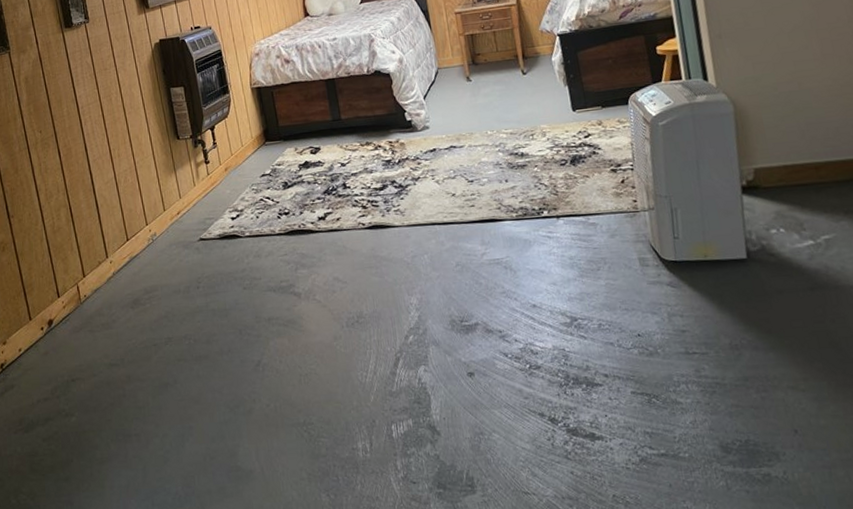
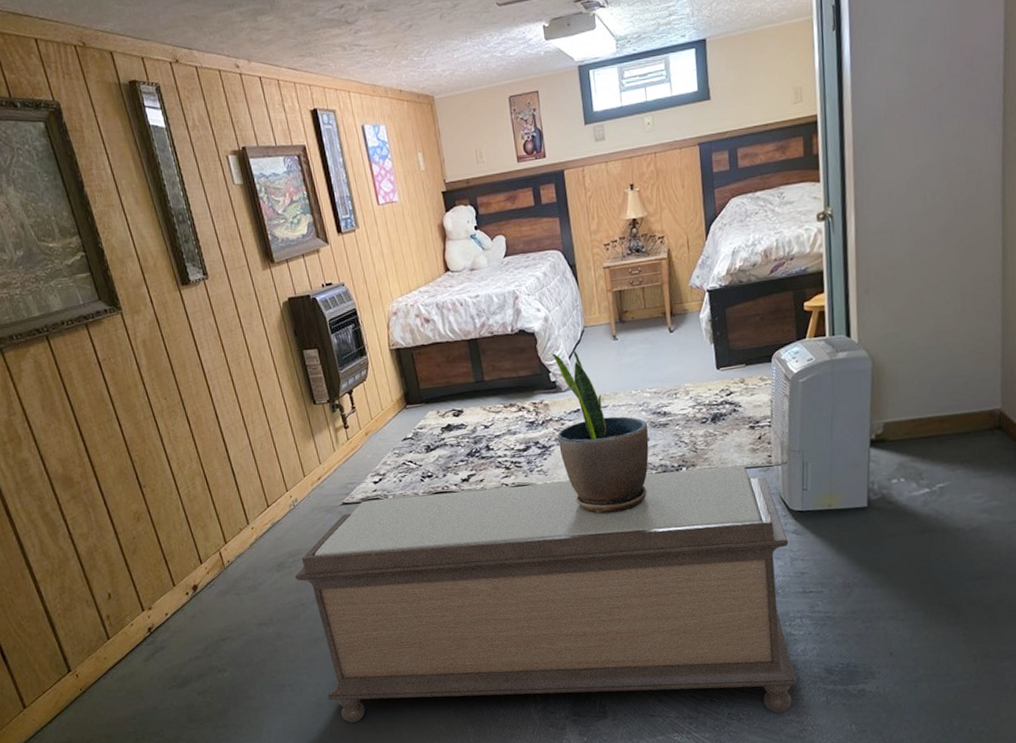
bench: none [149,210,690,498] -> present [295,465,797,723]
potted plant: none [406,90,508,258] -> present [550,350,649,514]

